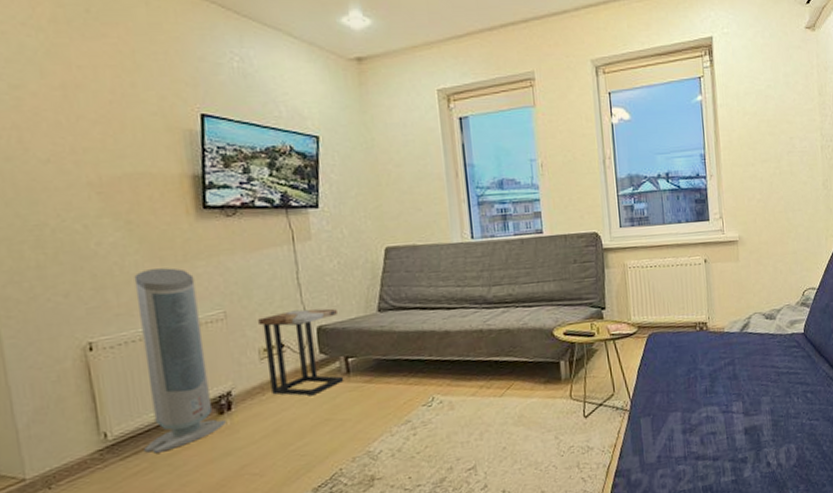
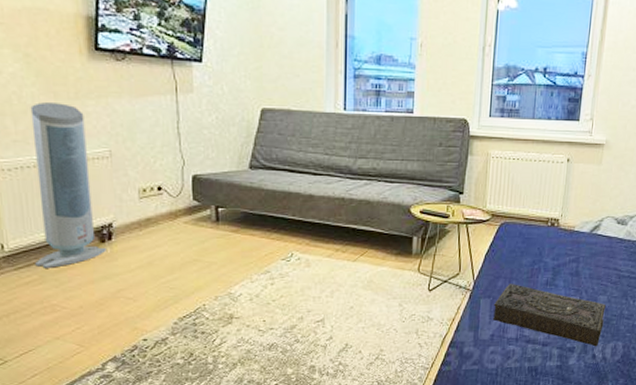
side table: present [258,308,344,396] -> none [140,157,213,237]
book: none [654,396,772,454] -> present [492,284,606,347]

